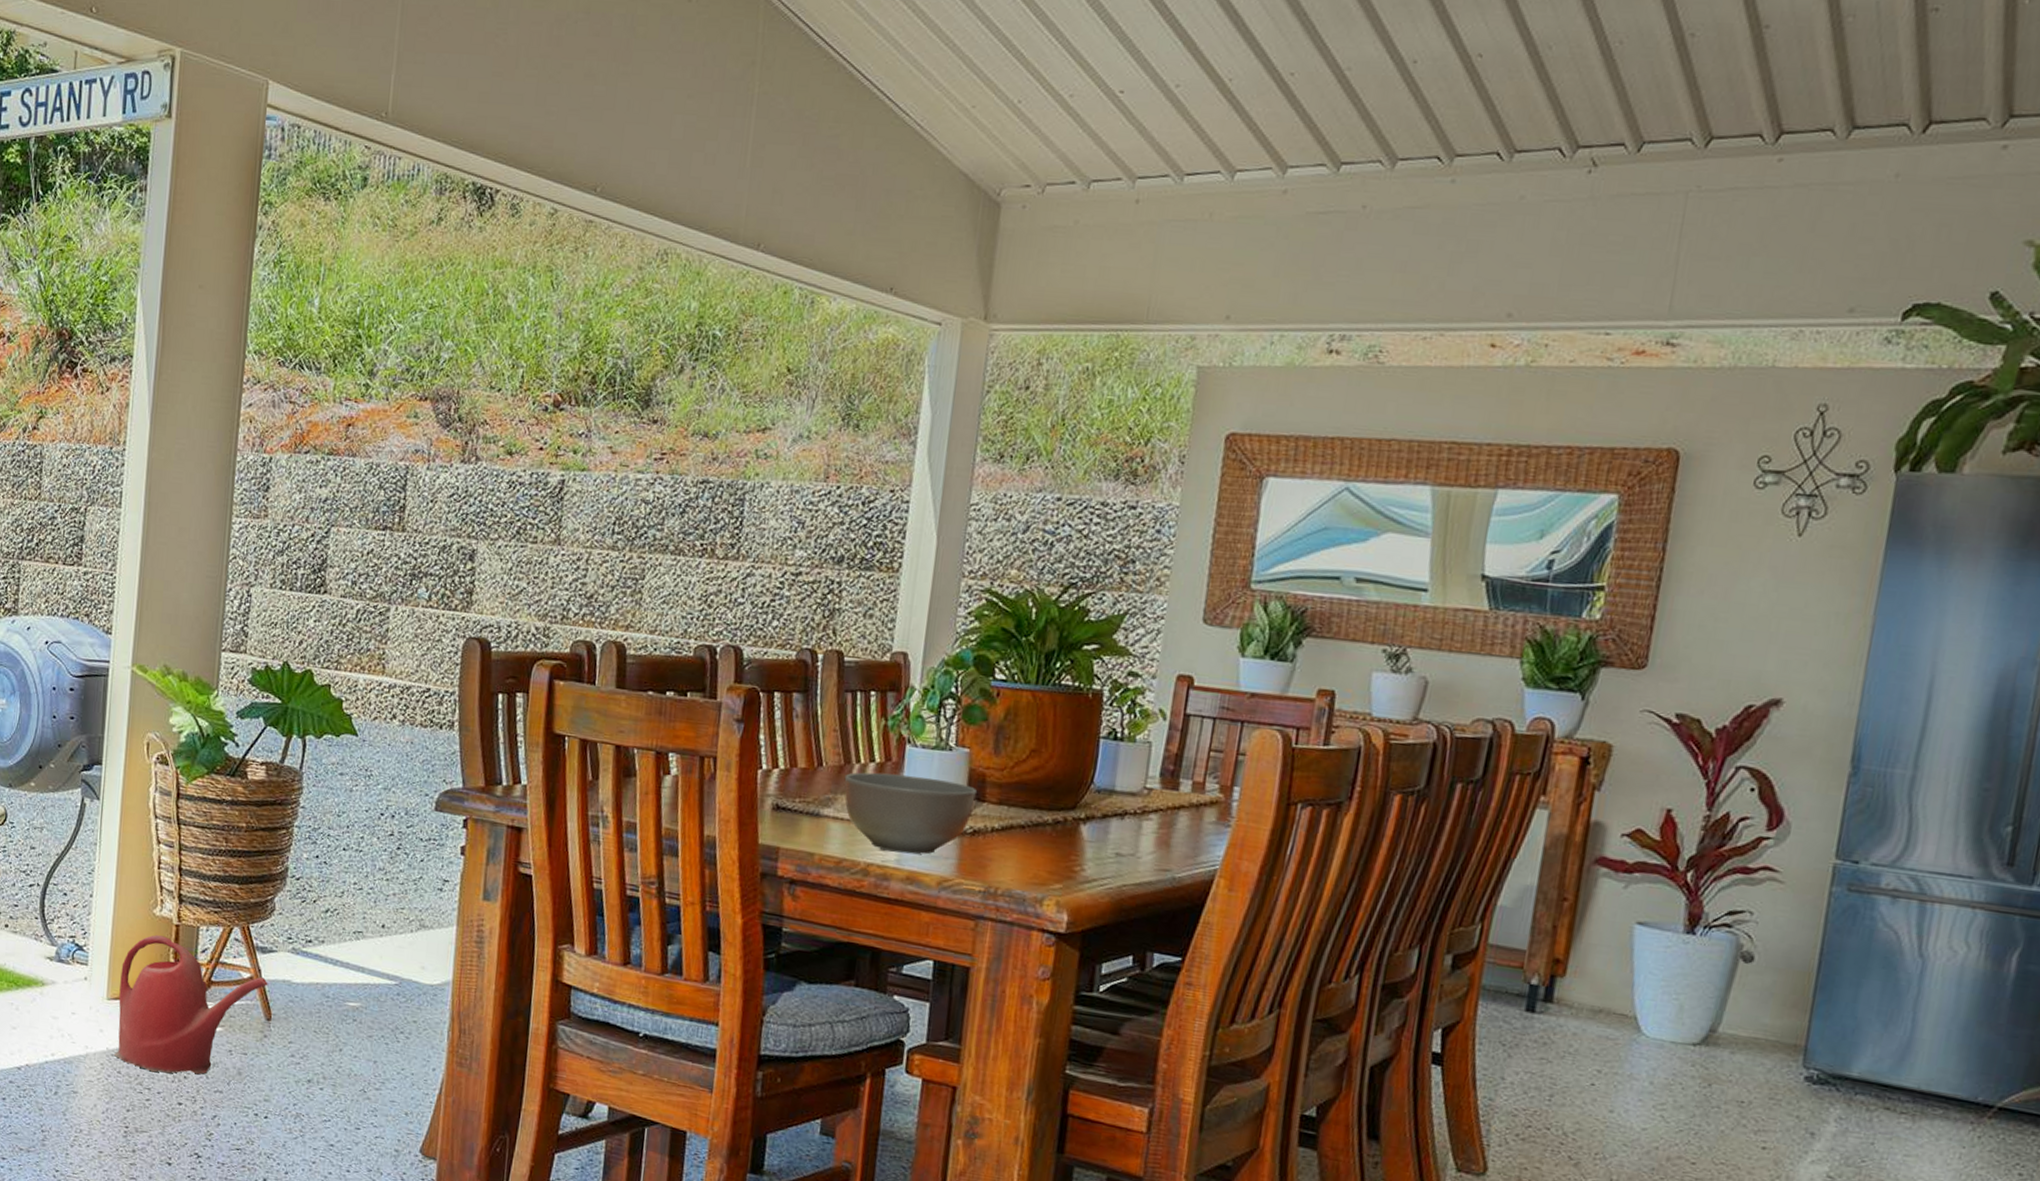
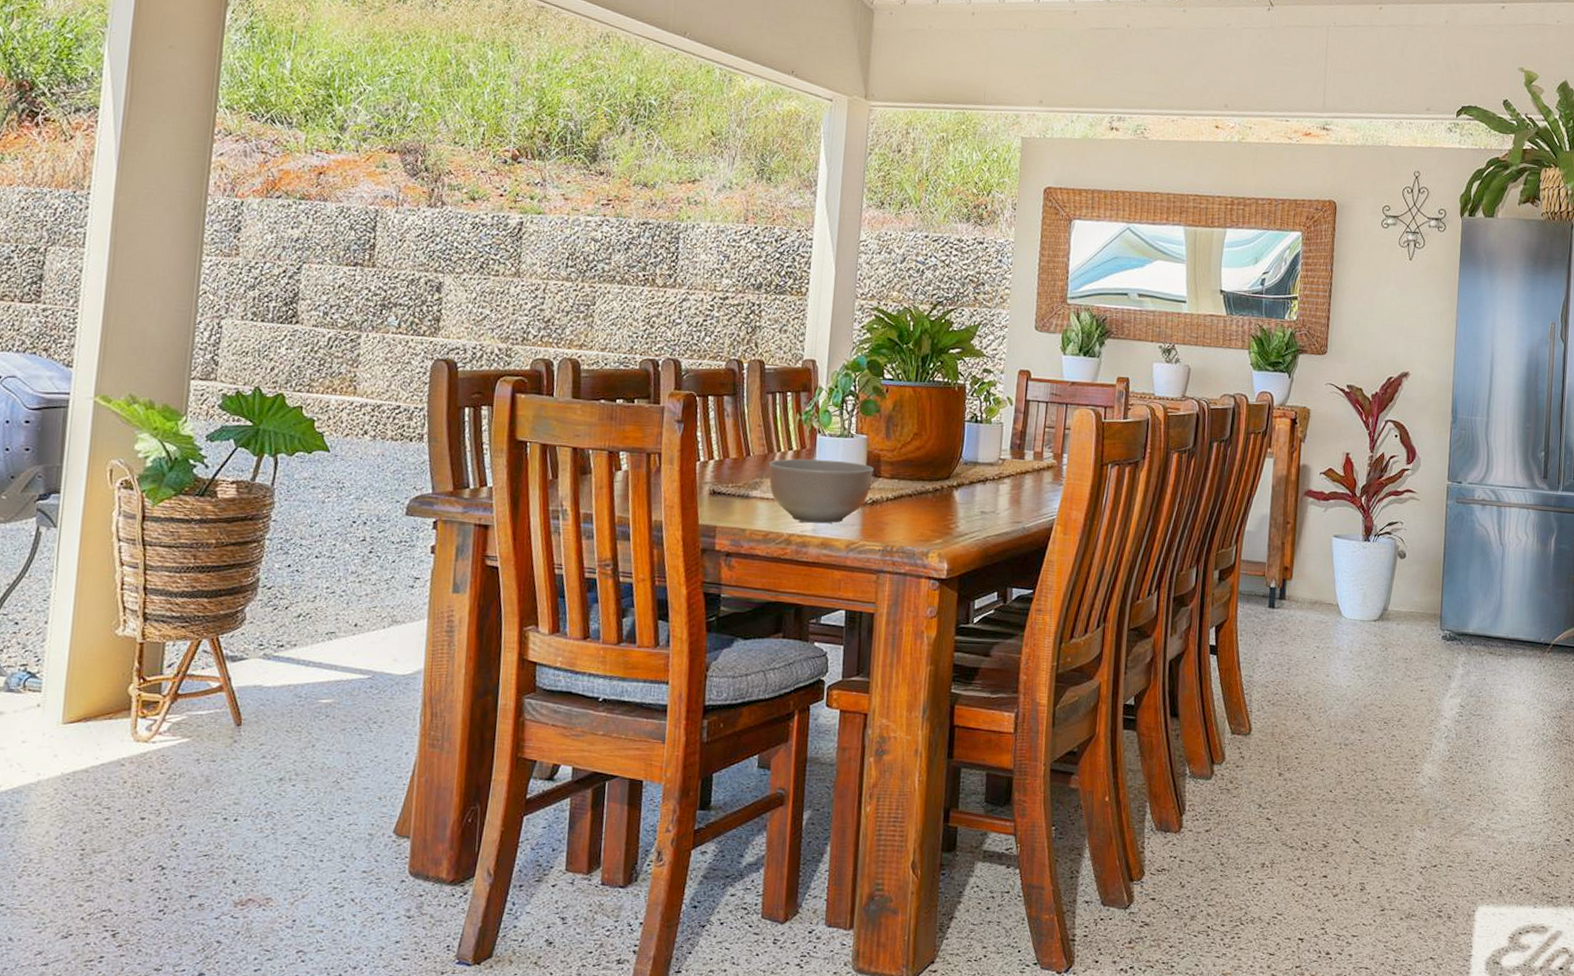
watering can: present [113,935,268,1075] -> none [69,655,238,791]

